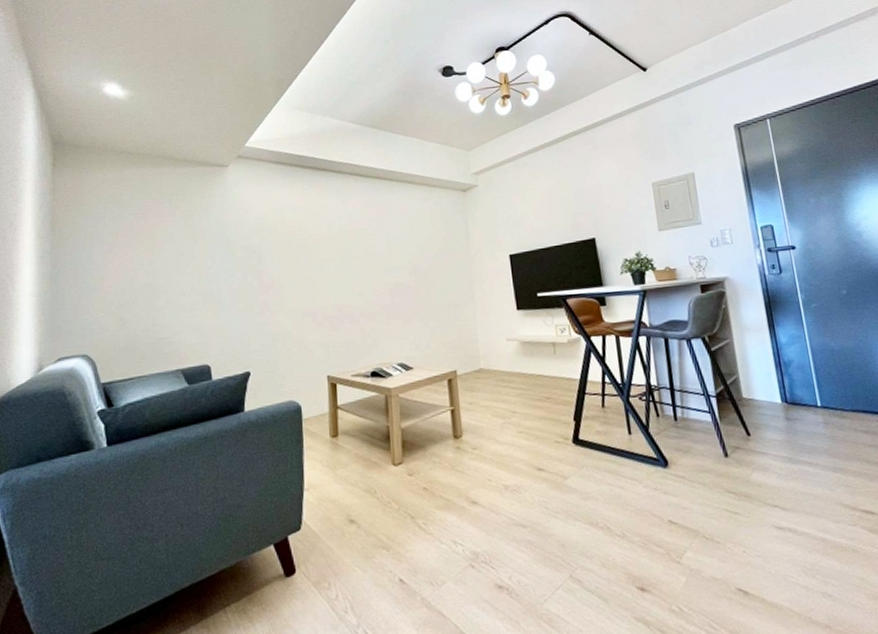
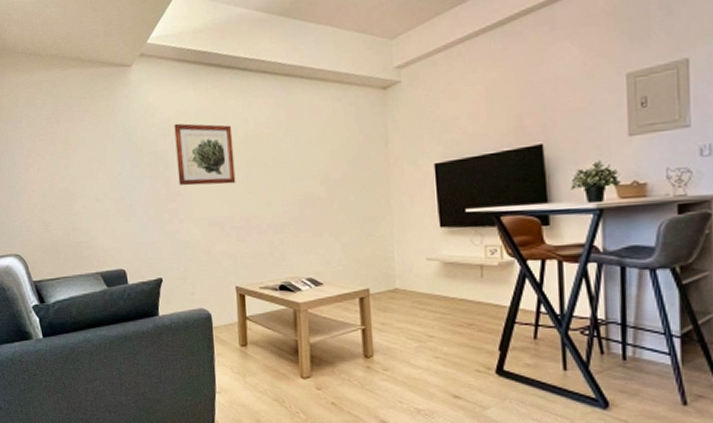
wall art: none [269,219,329,278] -> present [174,123,236,186]

